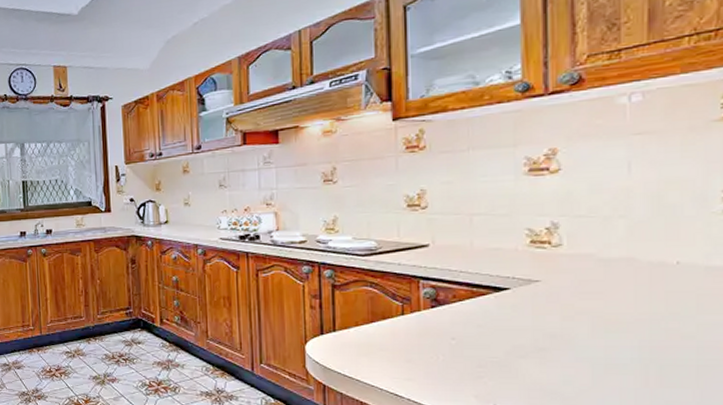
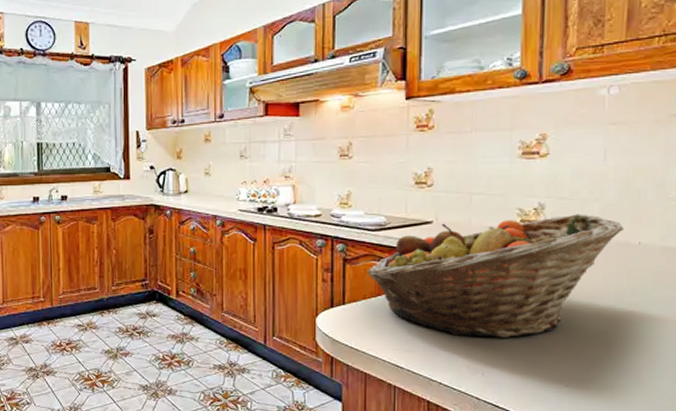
fruit basket: none [358,232,657,366] -> present [367,214,624,338]

